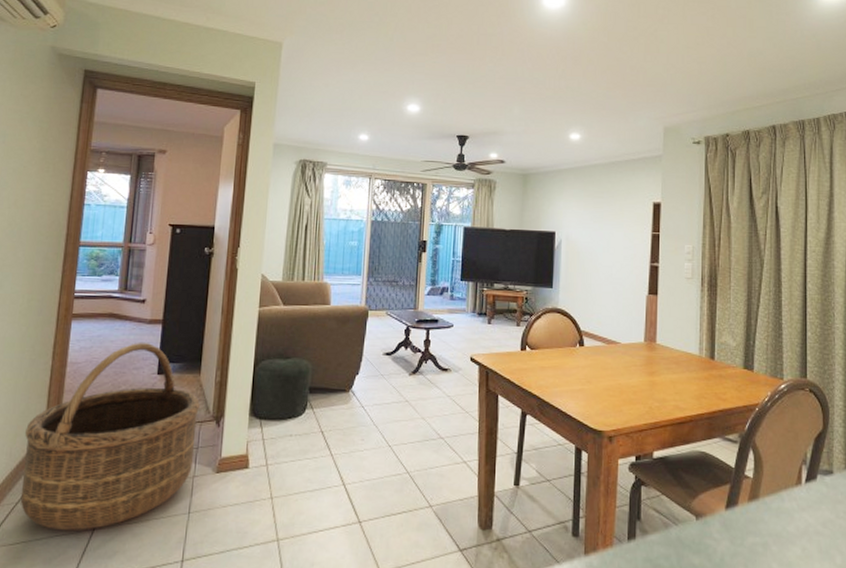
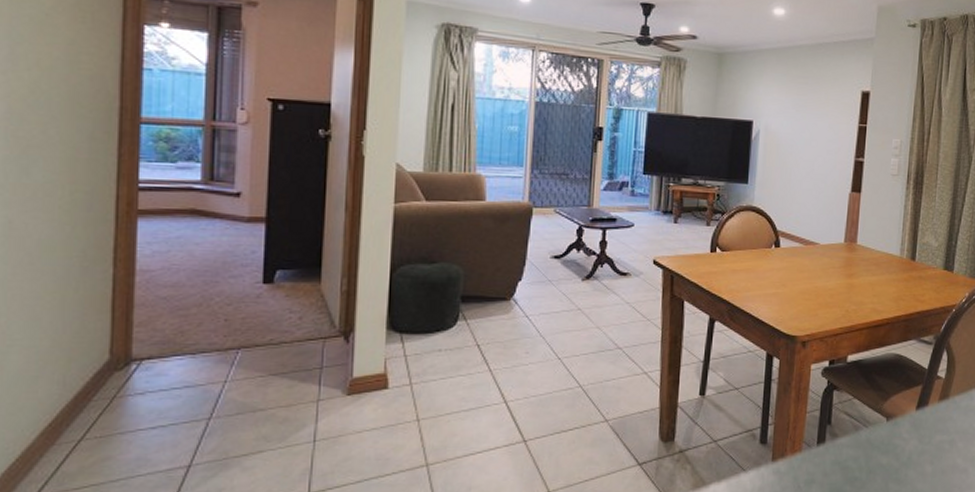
basket: present [20,343,200,530] -> none [83,245,322,469]

